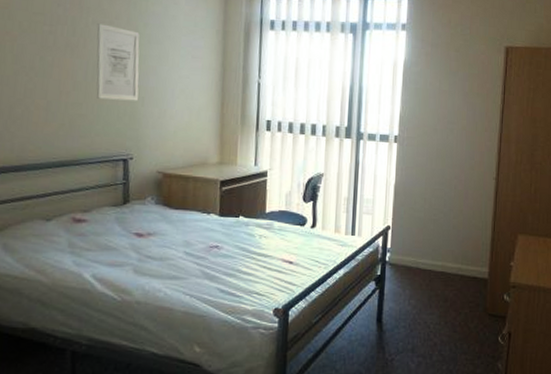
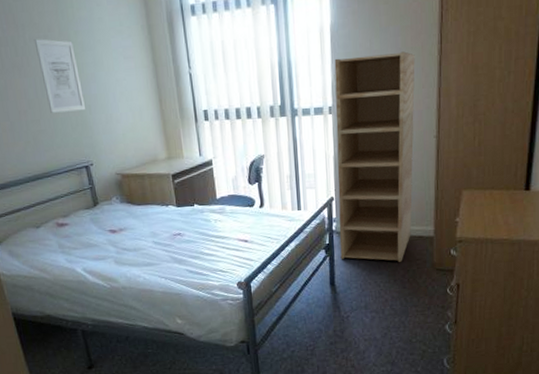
bookshelf: none [391,92,480,303] -> present [334,51,415,262]

